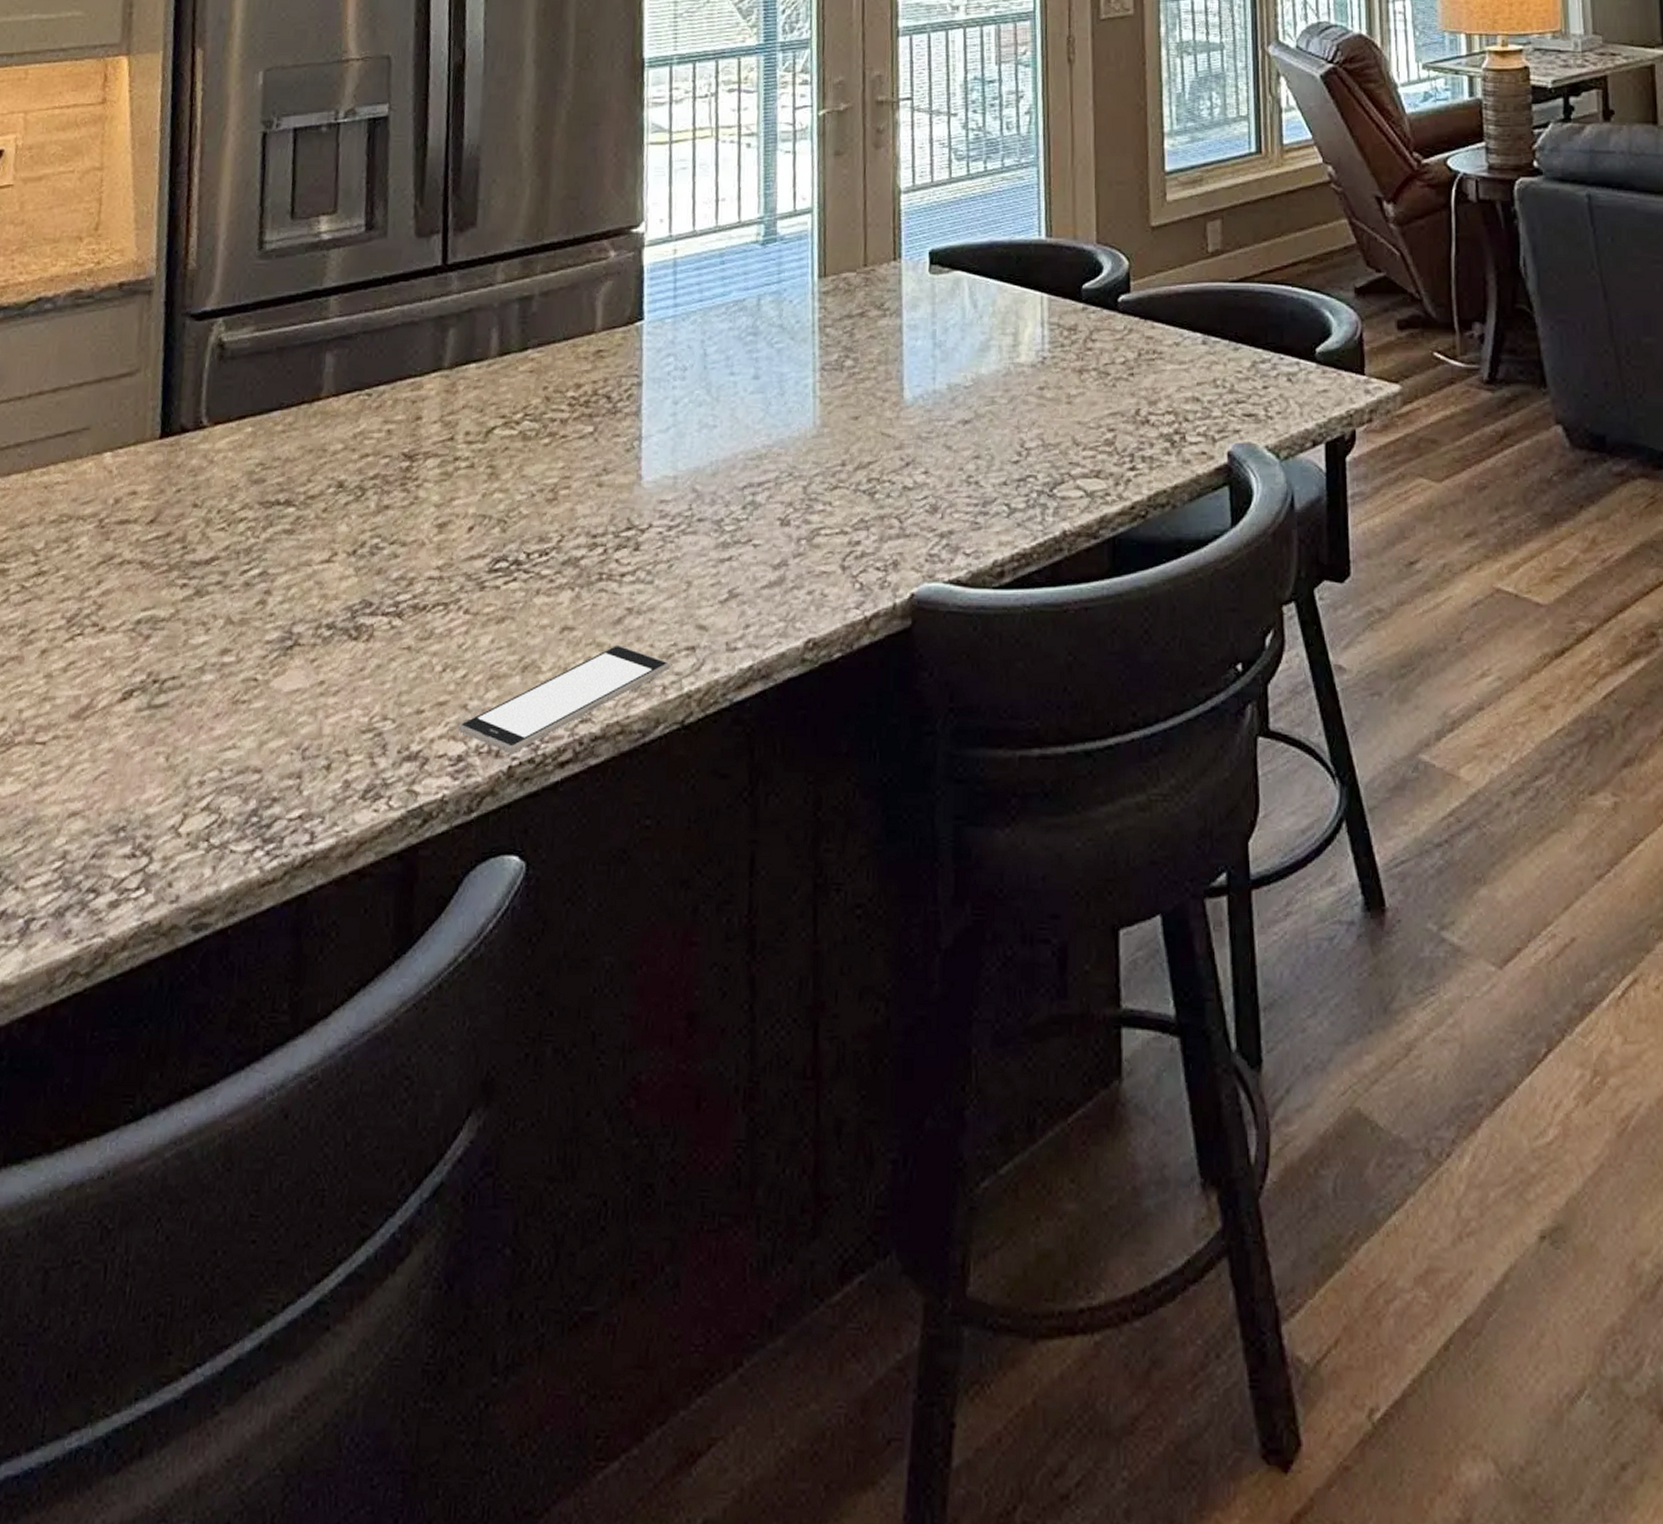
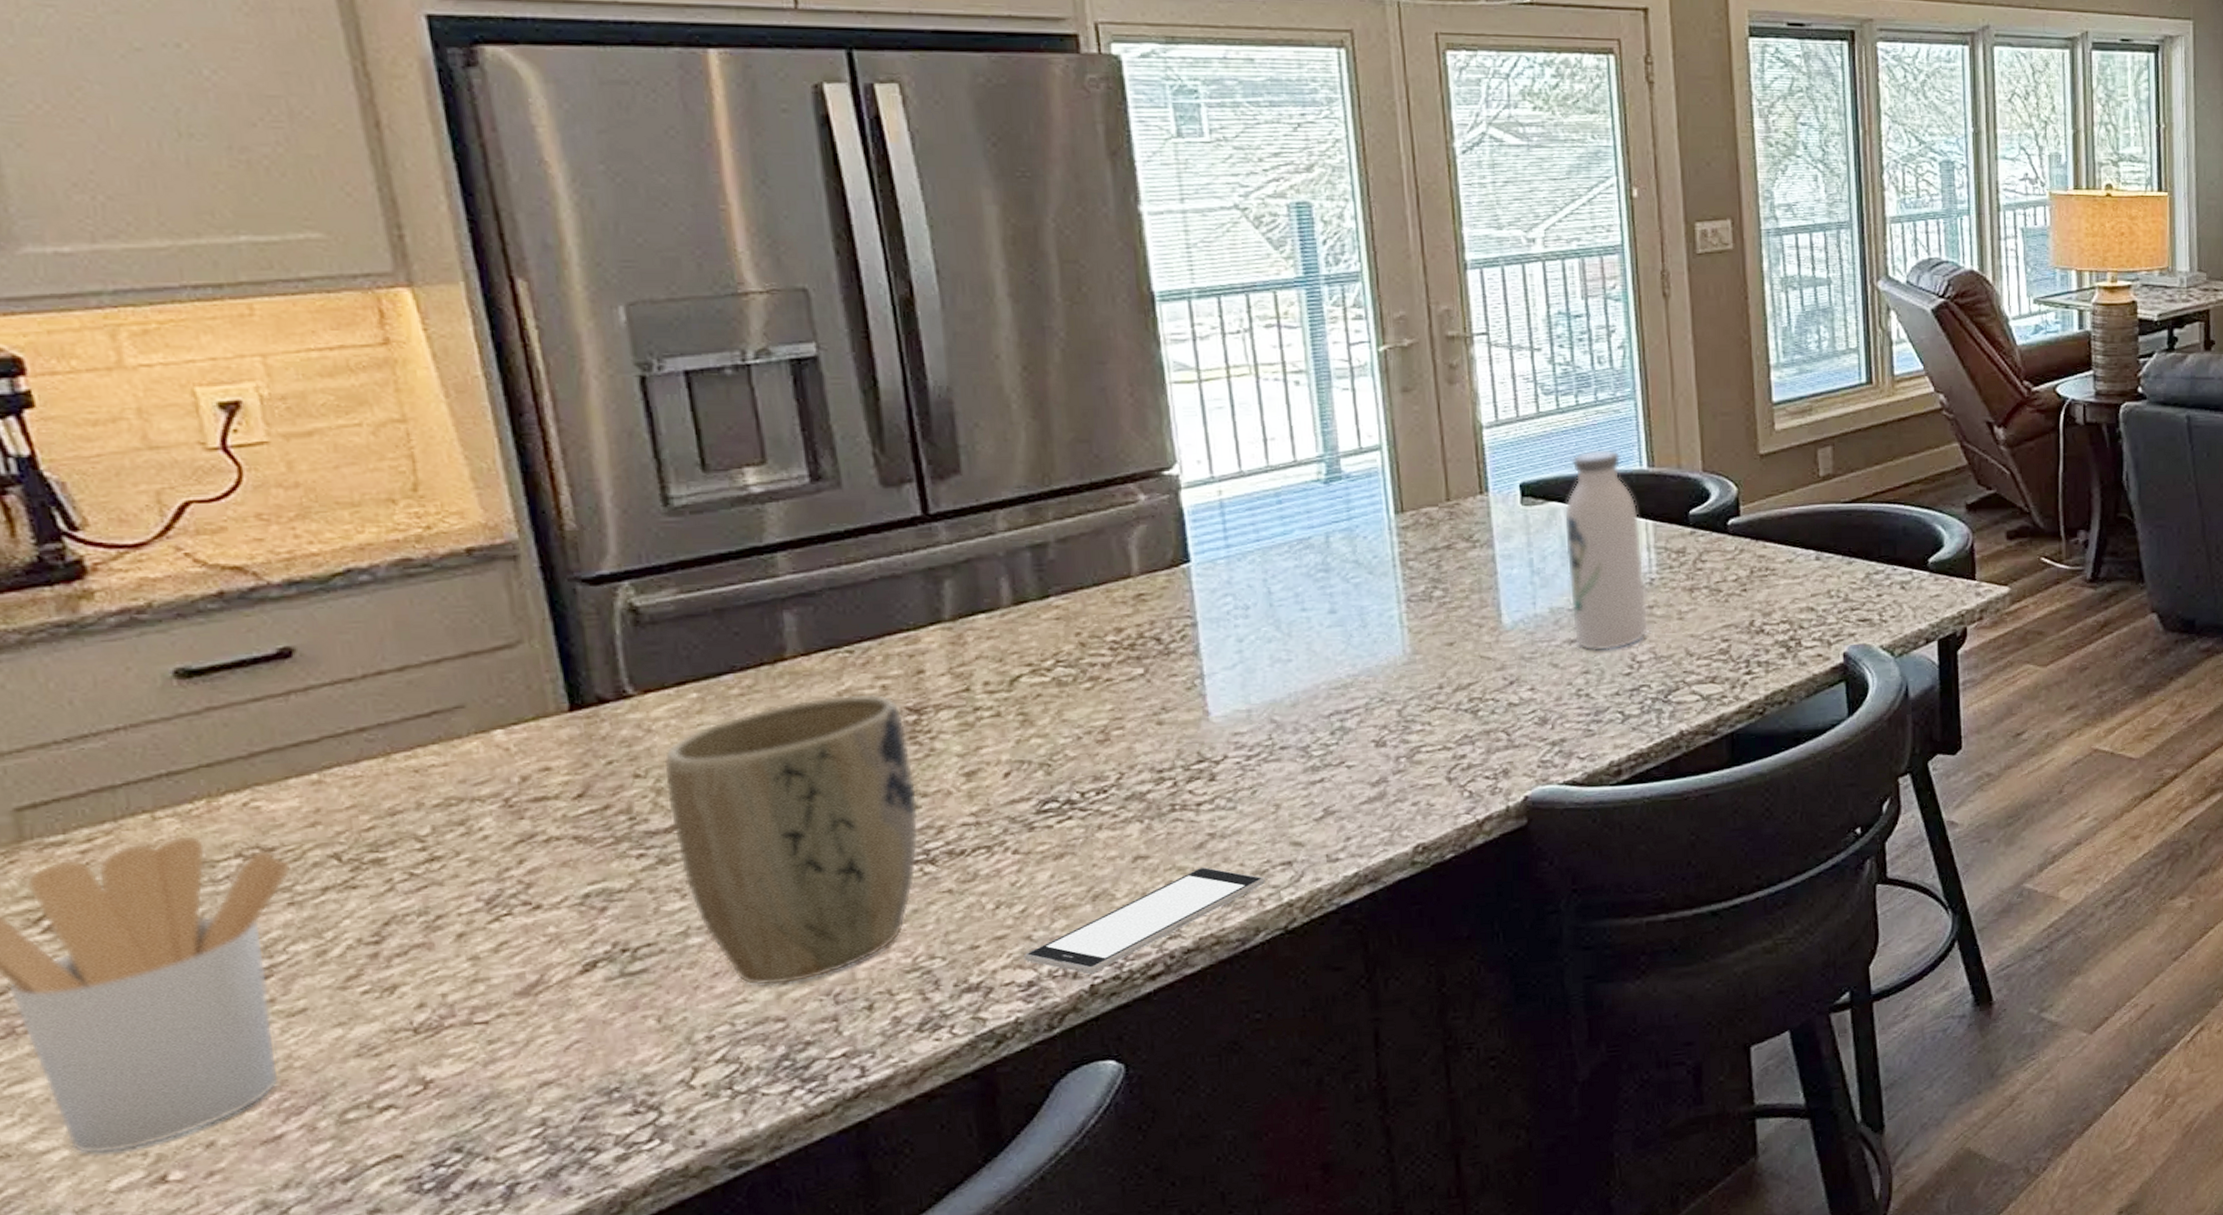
plant pot: none [210,436,400,733] -> present [663,693,920,986]
water bottle: none [965,218,1039,435] -> present [1563,449,1649,651]

